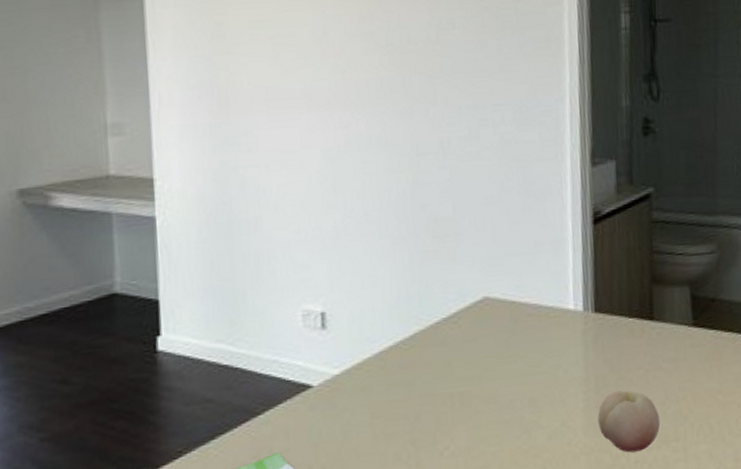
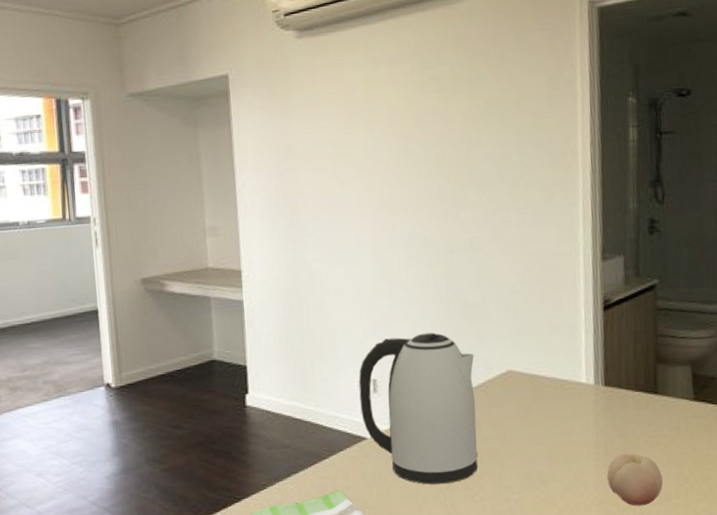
kettle: none [303,253,449,441] -> present [358,332,479,485]

